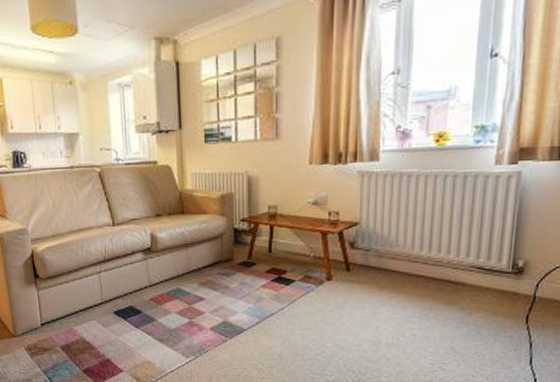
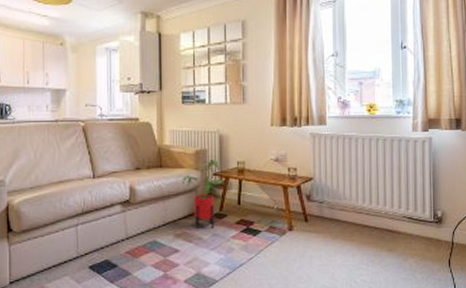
house plant: none [206,204,253,277] -> present [182,160,224,229]

